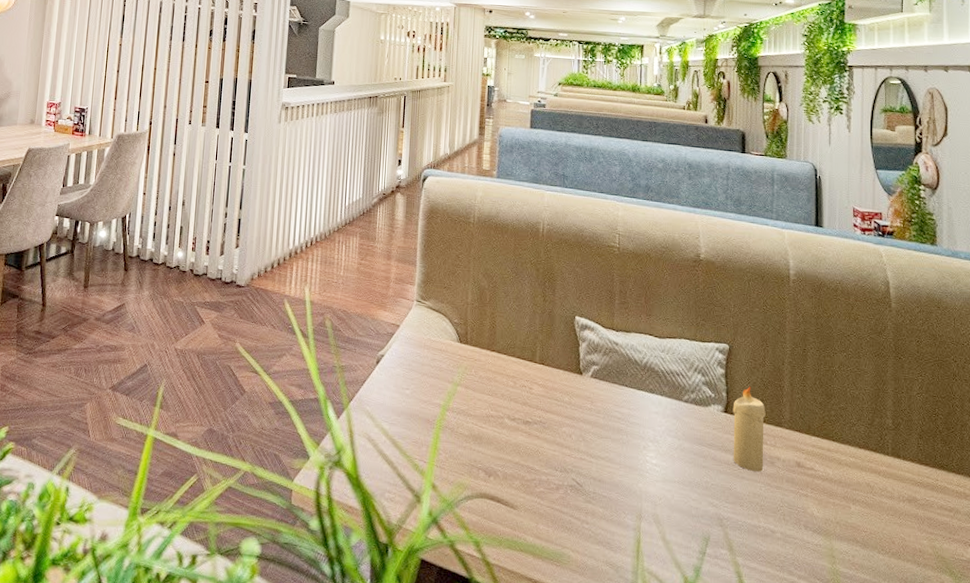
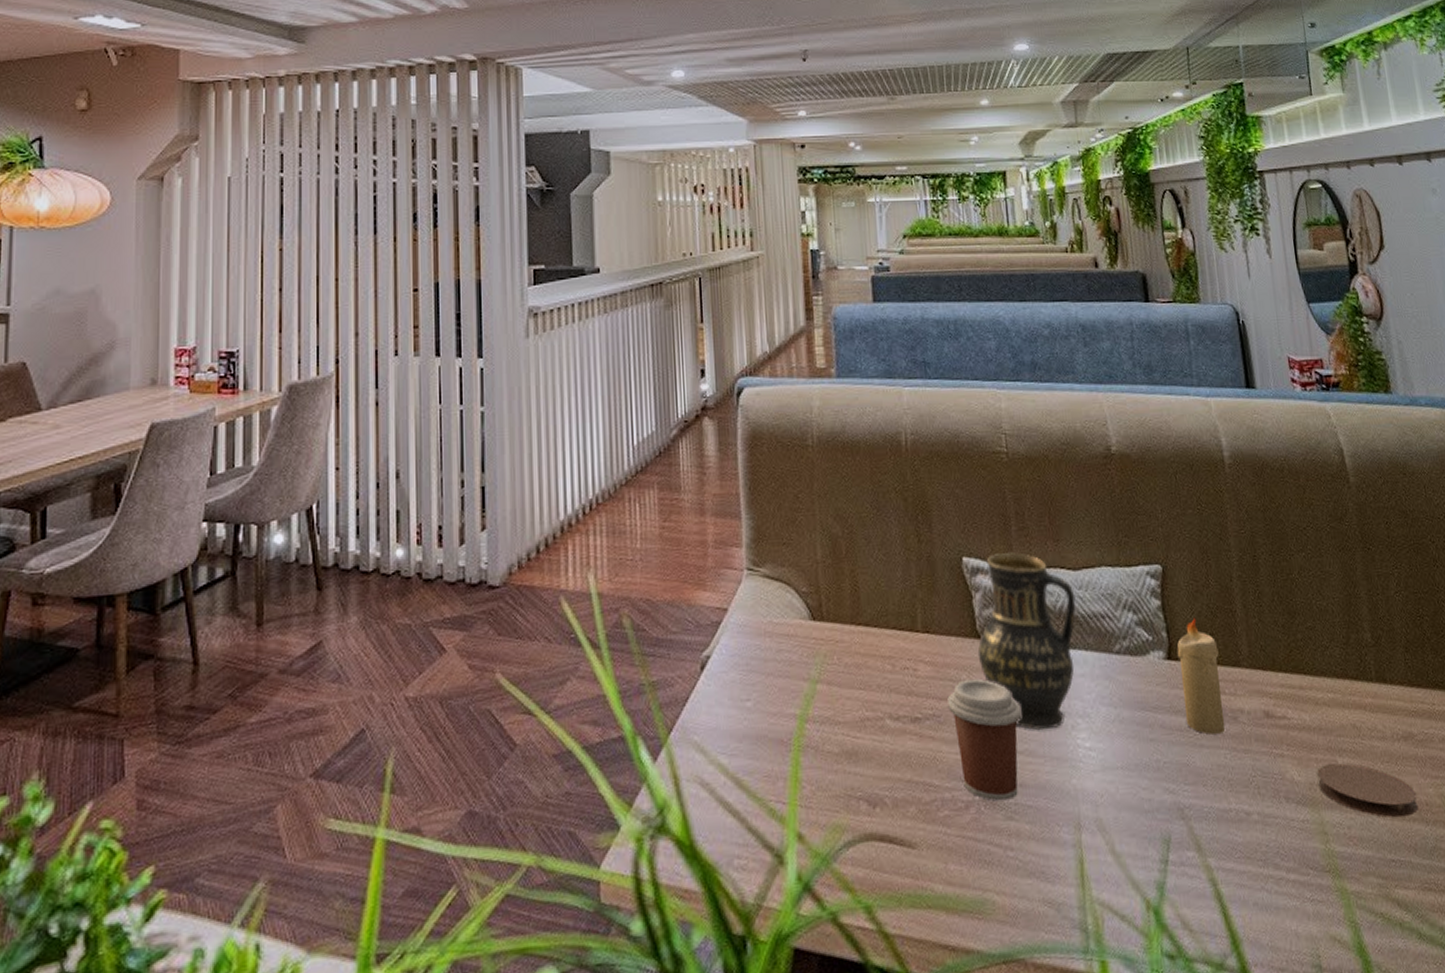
coffee cup: none [552,401,607,489] -> present [947,678,1022,802]
vase: none [578,318,658,446] -> present [977,552,1076,731]
coaster: none [833,508,913,557] -> present [1317,763,1419,818]

